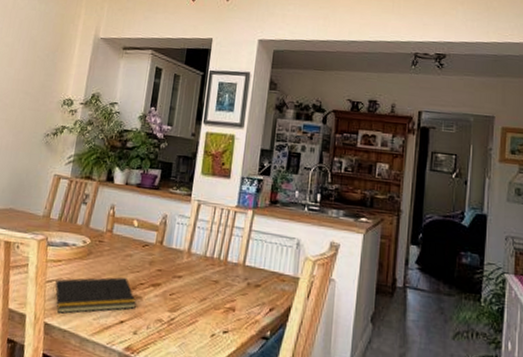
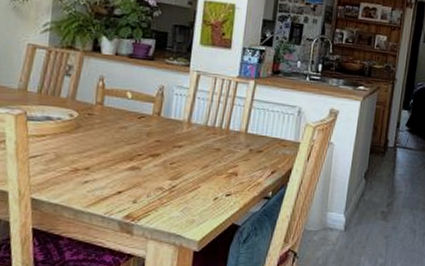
notepad: present [52,277,136,314] -> none [38,149,134,188]

